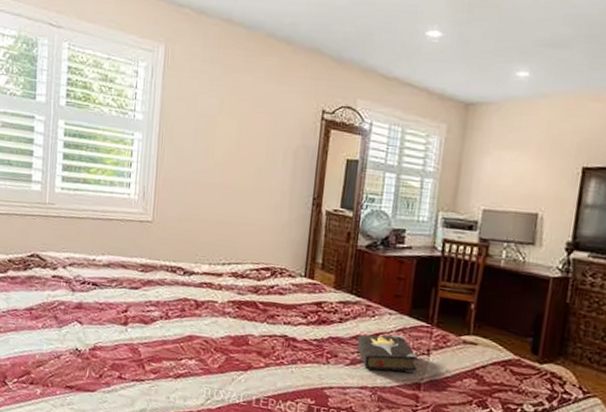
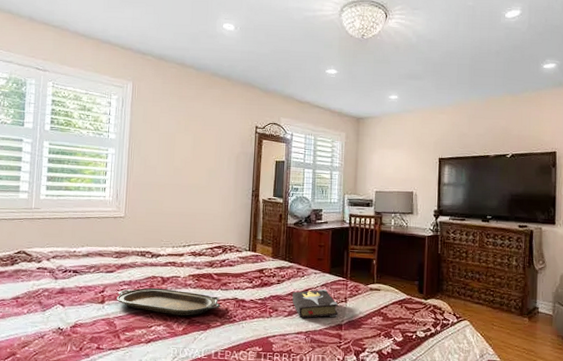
serving tray: none [142,311,265,352] -> present [117,287,220,316]

